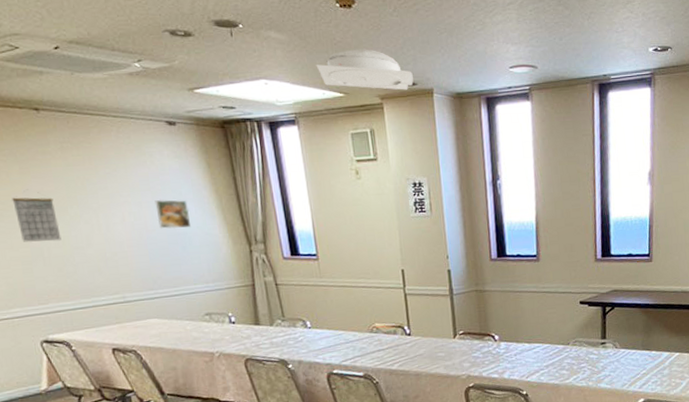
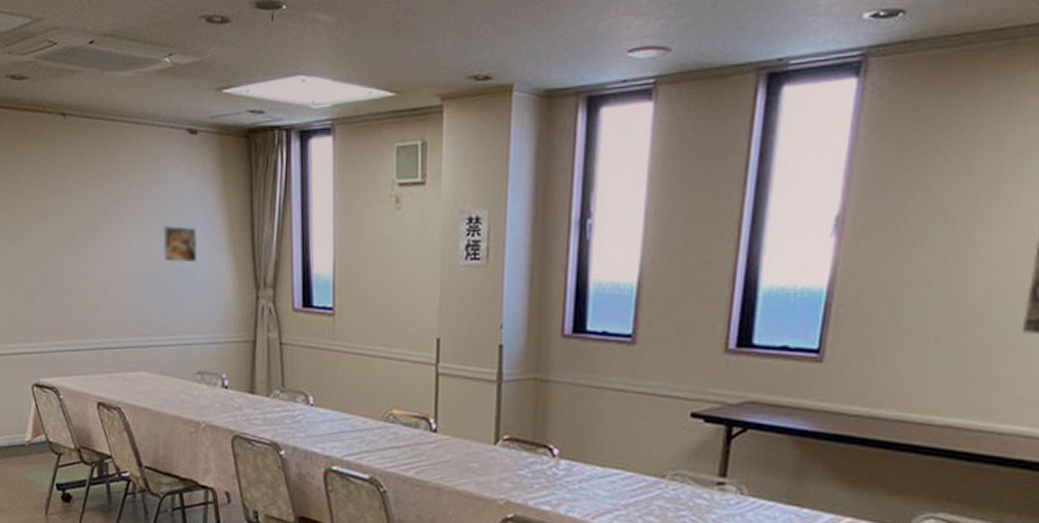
calendar: present [12,192,62,242] -> none [28,211,67,269]
ceiling light: present [316,49,414,90] -> none [365,30,488,87]

